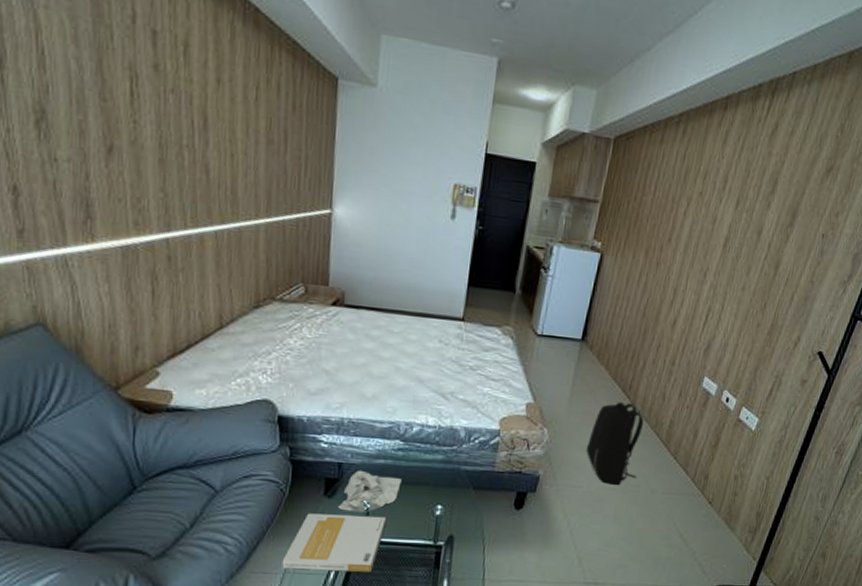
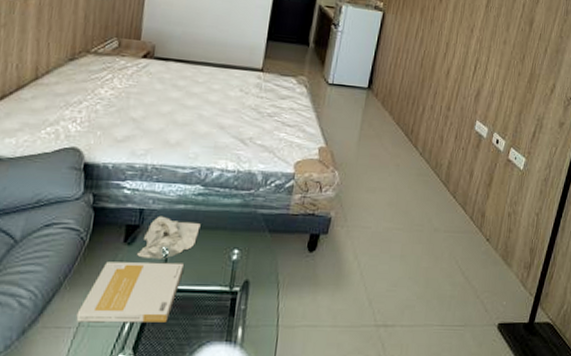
backpack: present [586,402,644,485] -> none [373,145,425,225]

